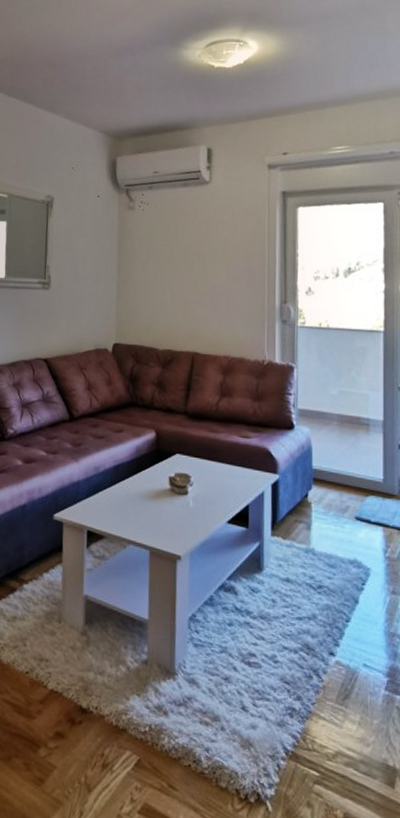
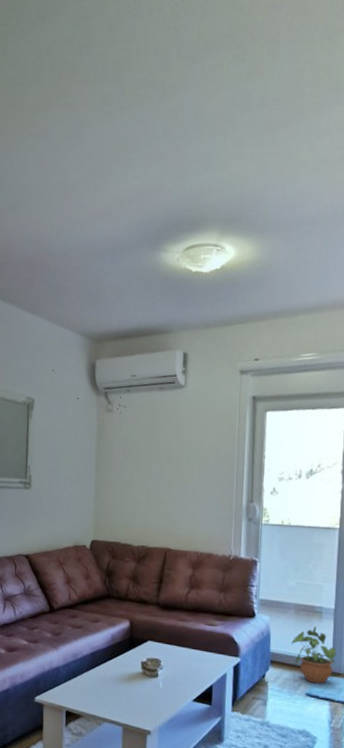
potted plant: none [336,440,388,507] -> present [291,626,337,684]

